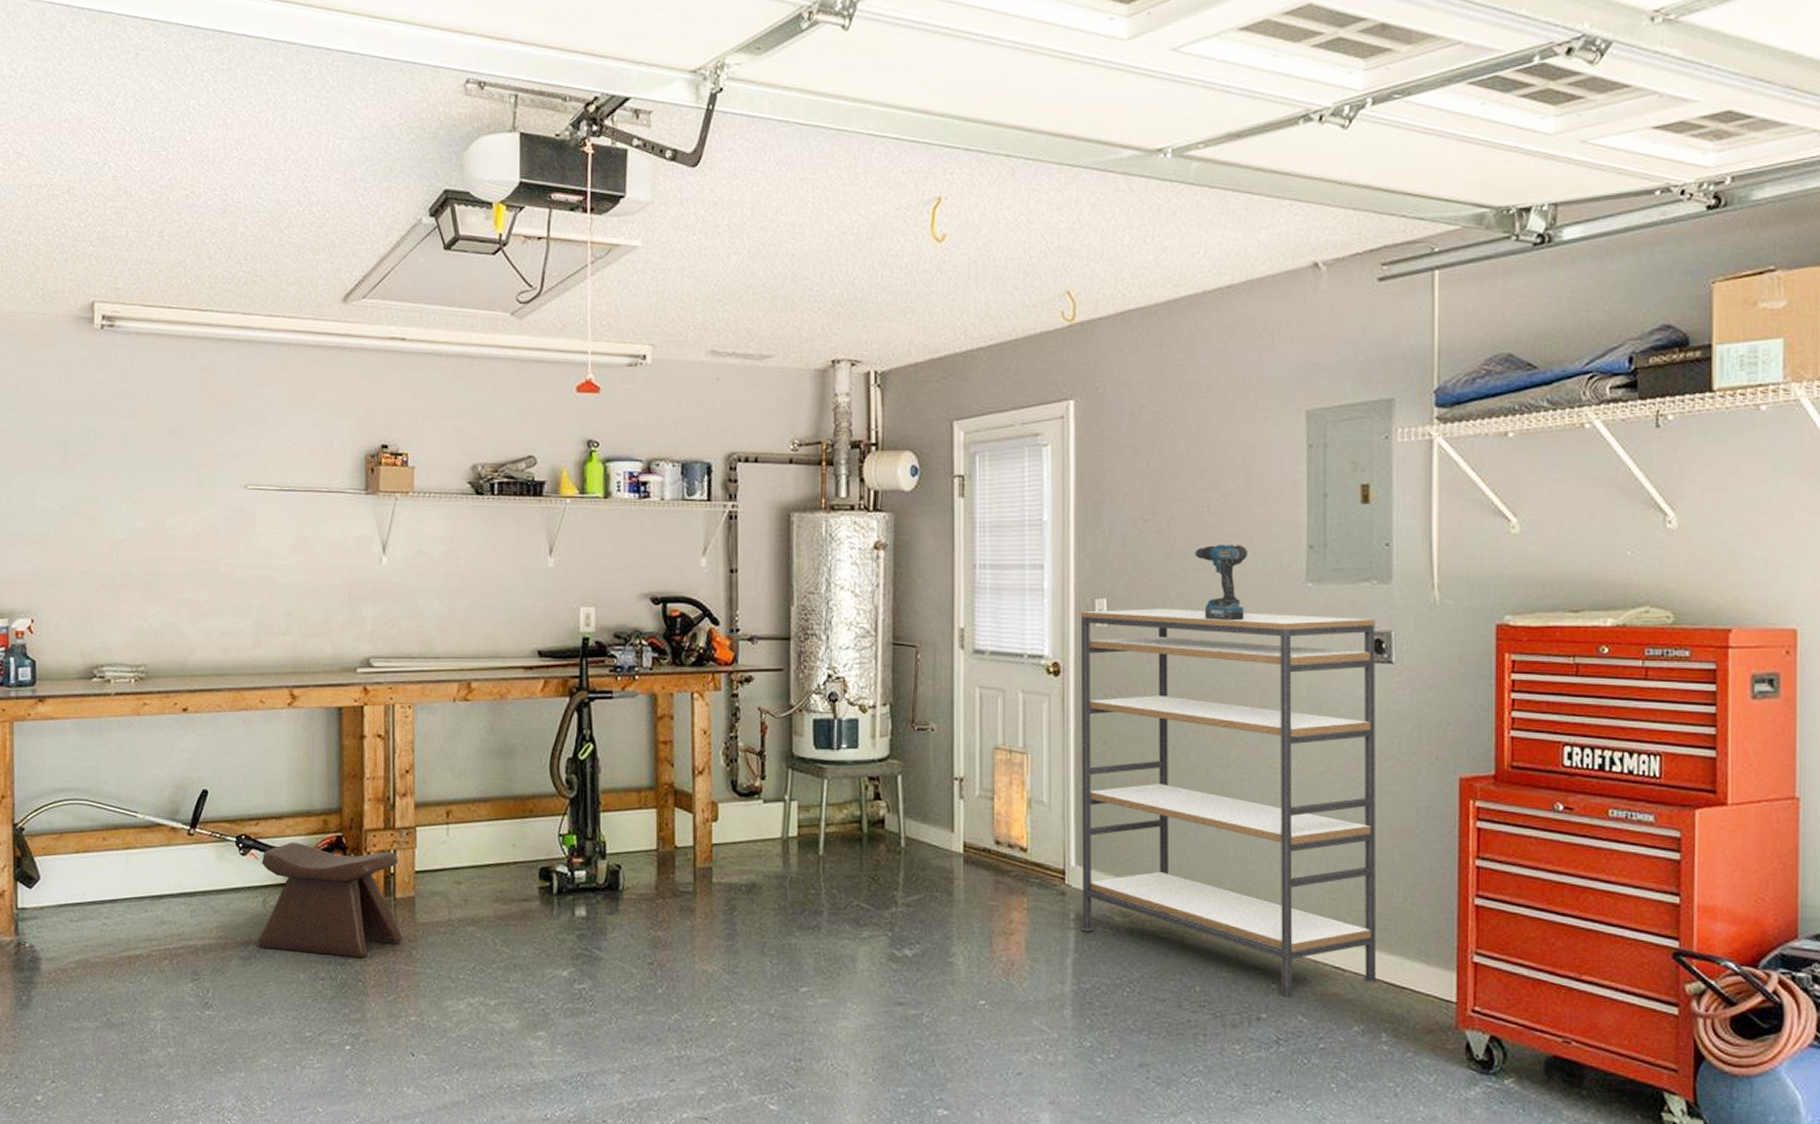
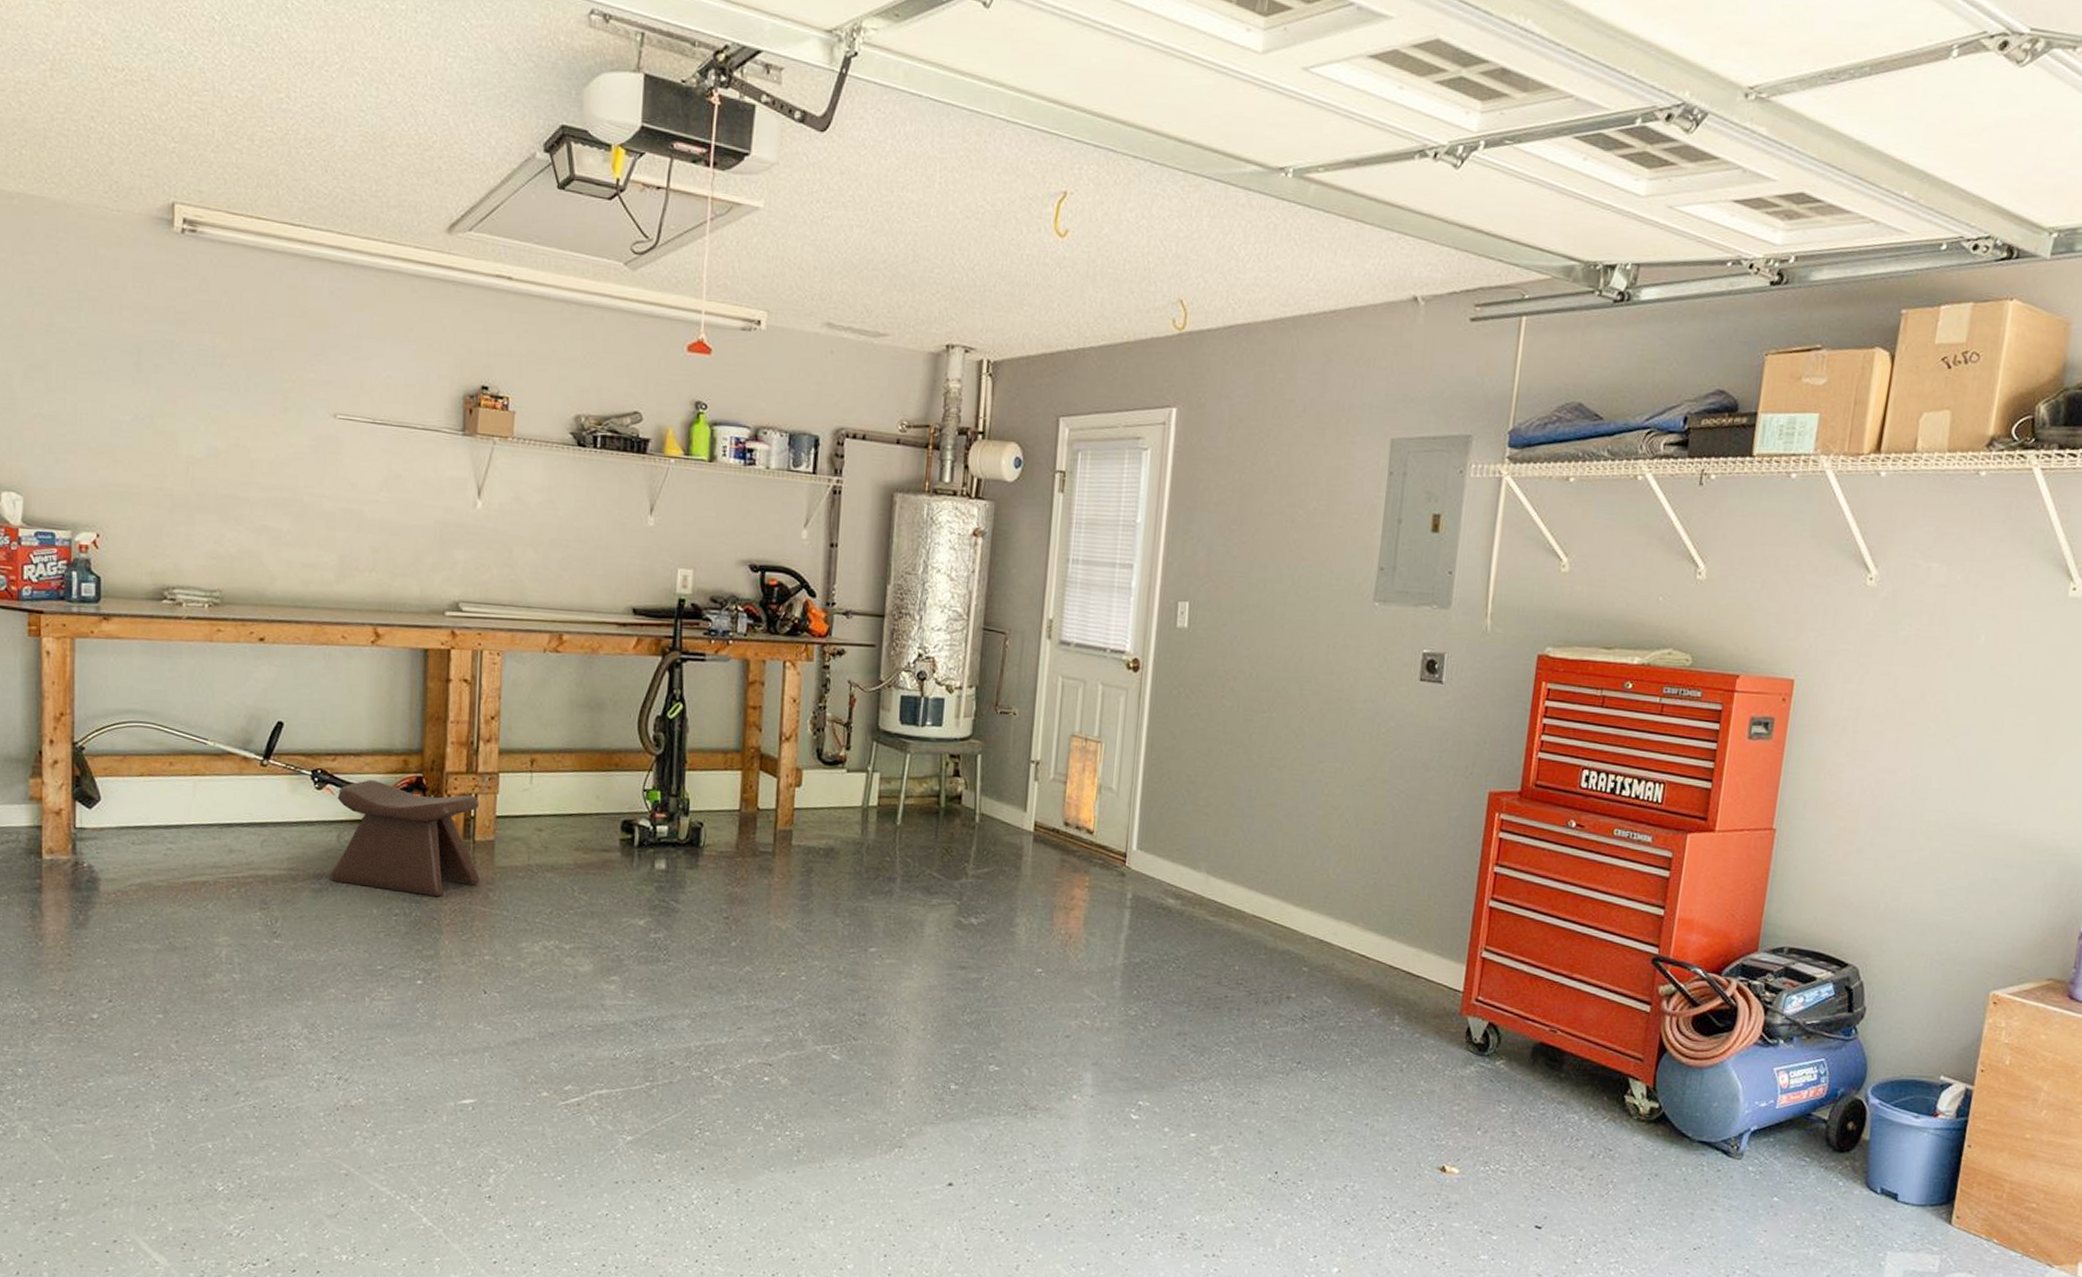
shelving unit: present [1080,608,1379,998] -> none [1137,612,1431,981]
power drill: present [1194,545,1249,621] -> none [1274,559,1324,633]

